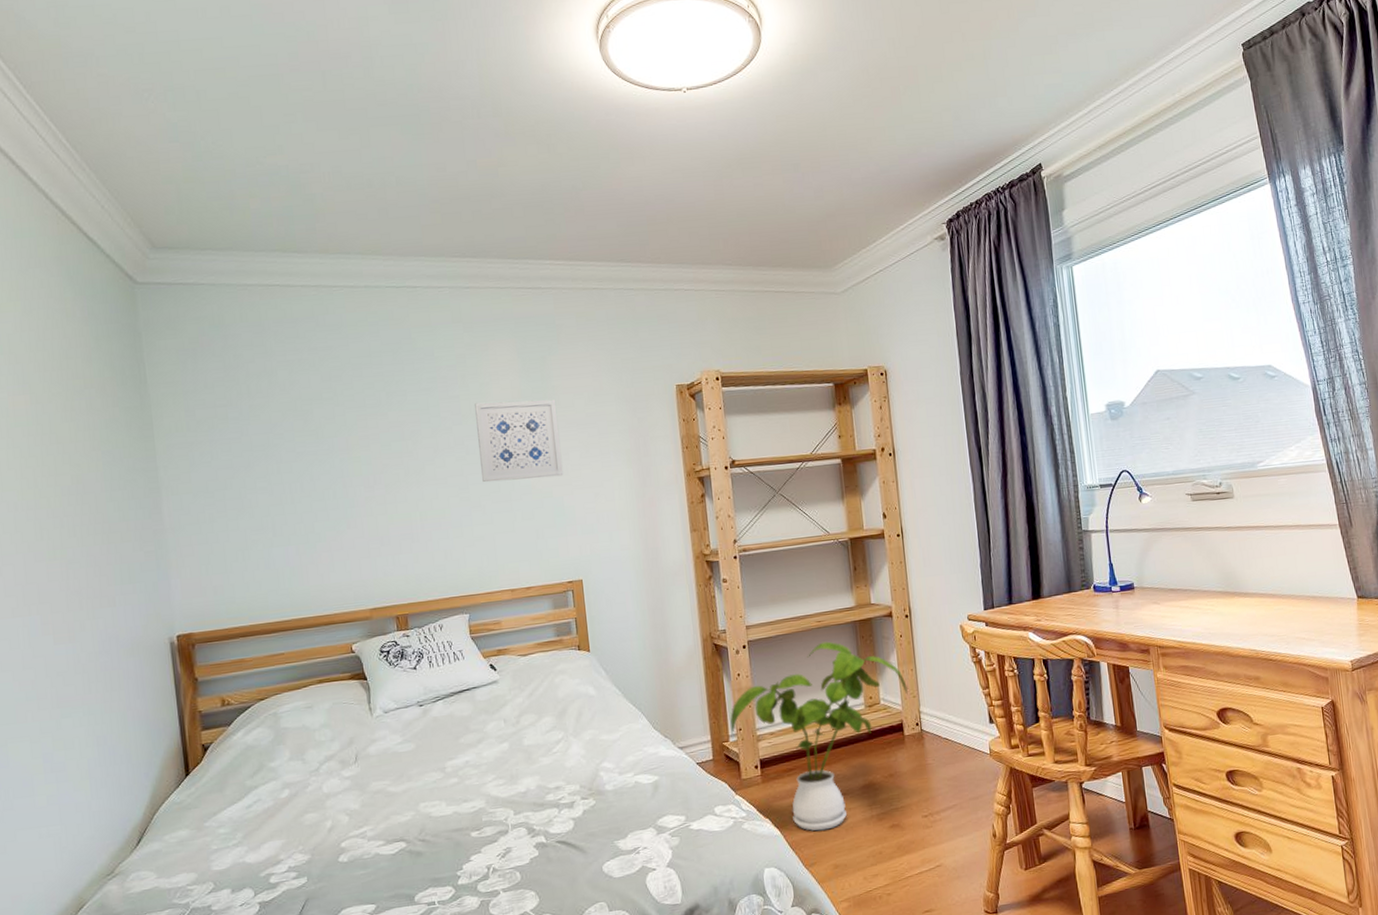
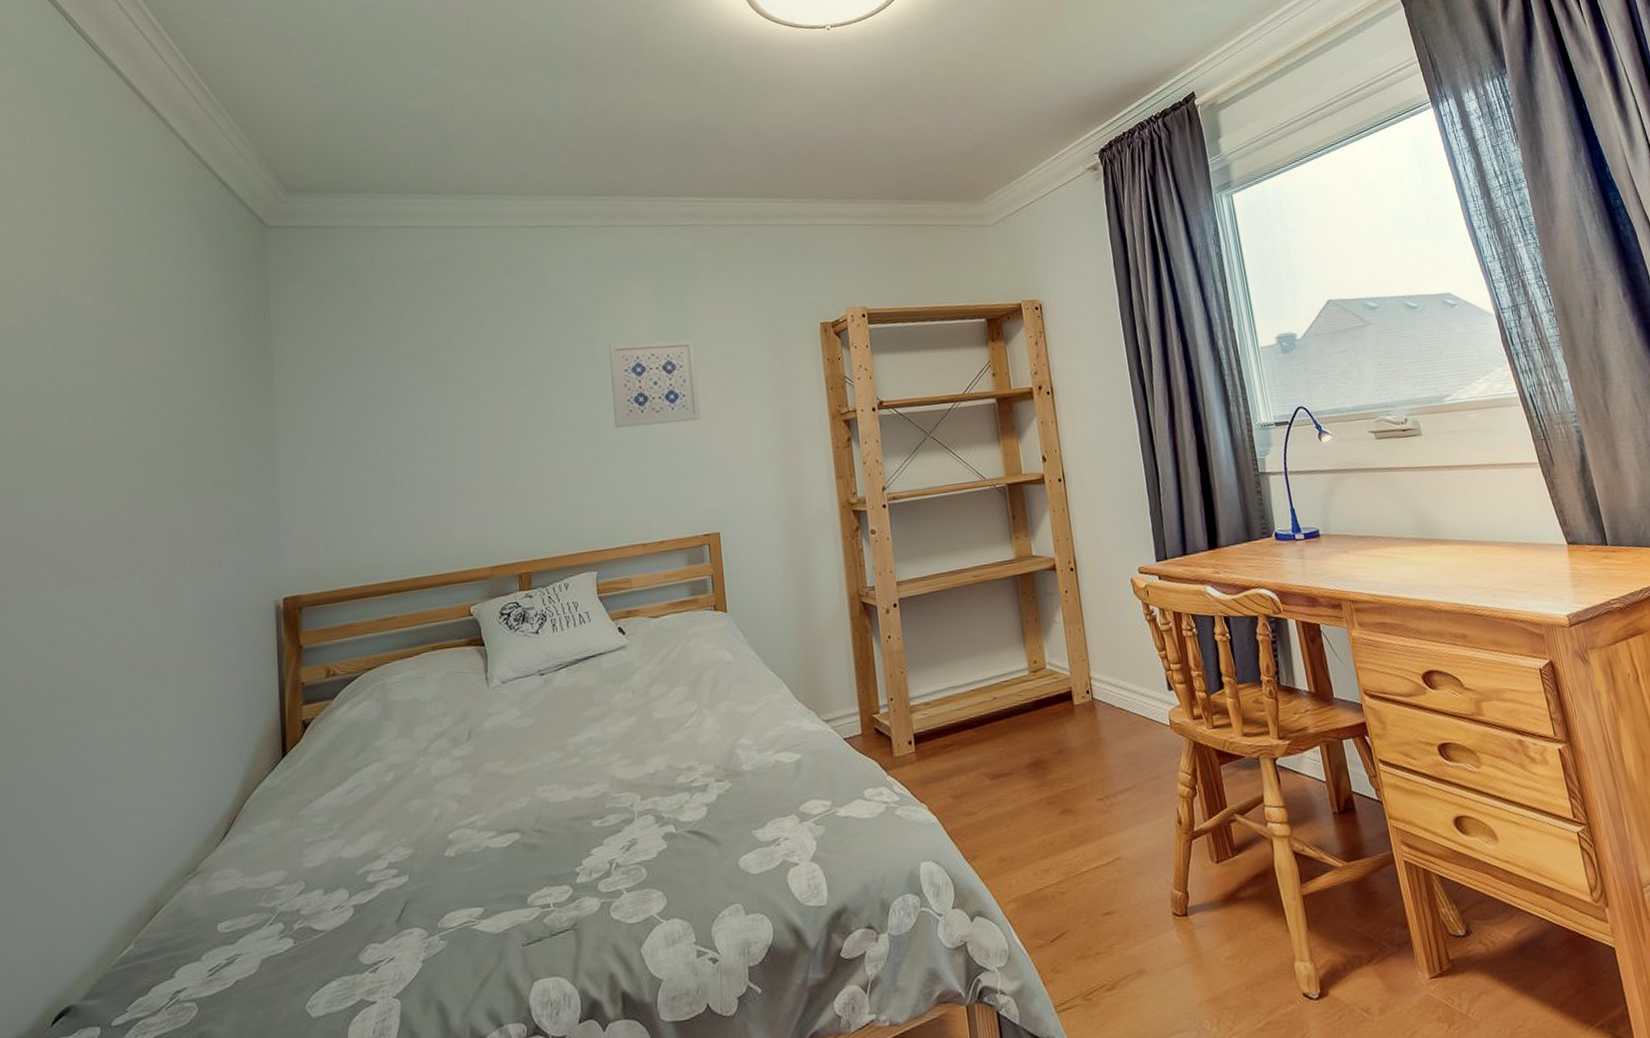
house plant: present [730,641,908,831] -> none [880,598,1076,818]

